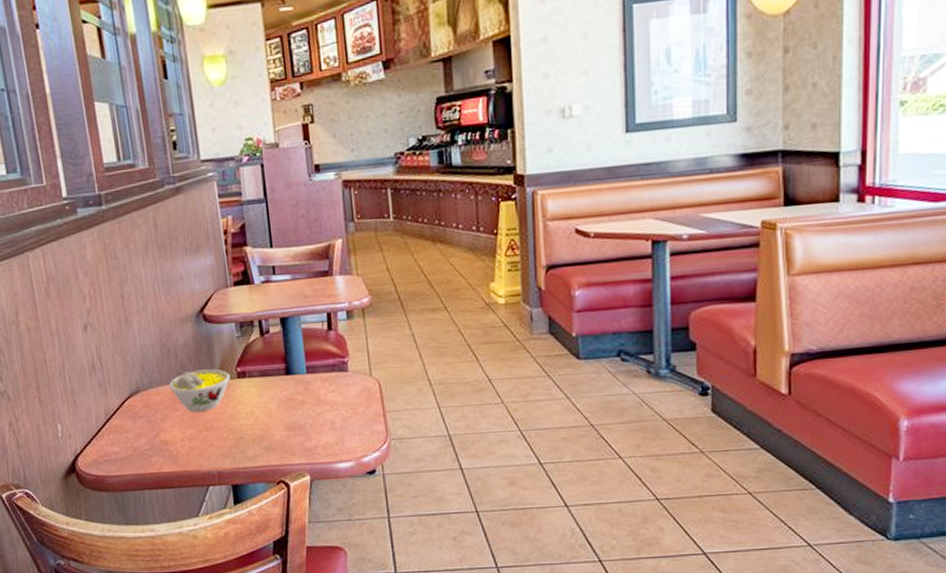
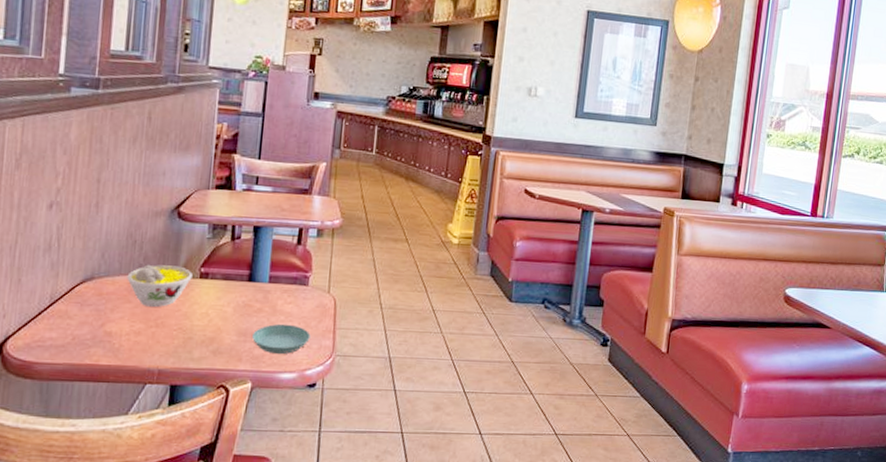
saucer: none [301,413,361,445] -> present [252,323,311,355]

